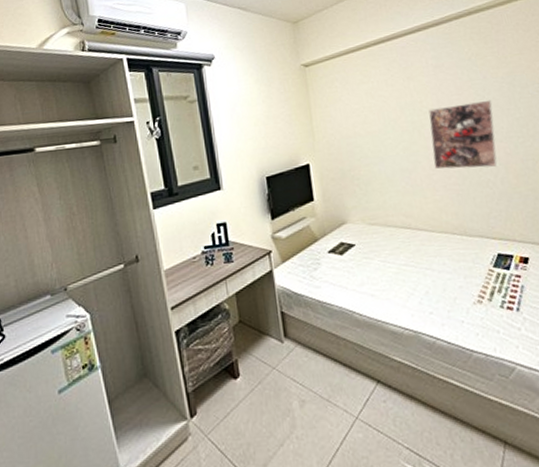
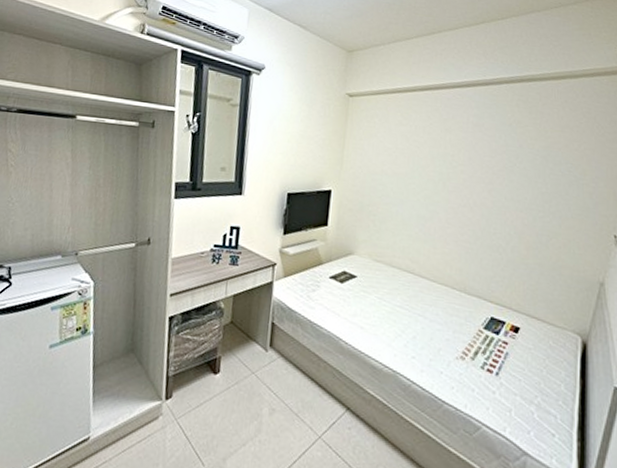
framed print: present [428,99,498,170] -> none [450,164,522,234]

